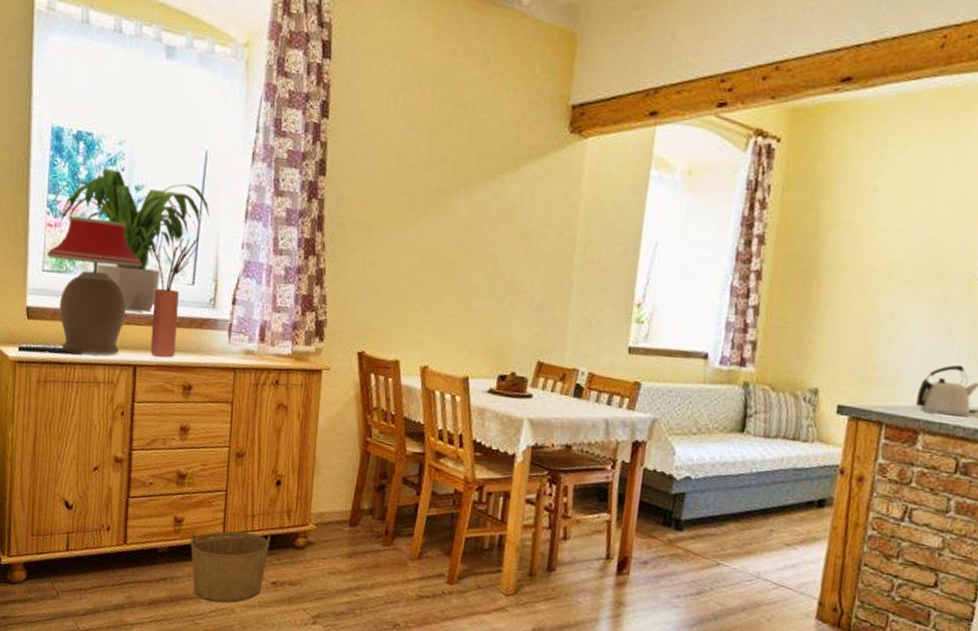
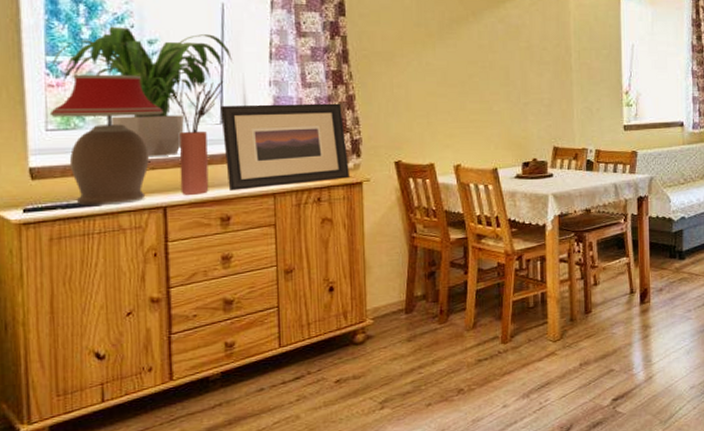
basket: present [190,531,270,603] -> none [244,339,329,414]
picture frame: none [193,264,311,364] -> present [221,103,350,191]

